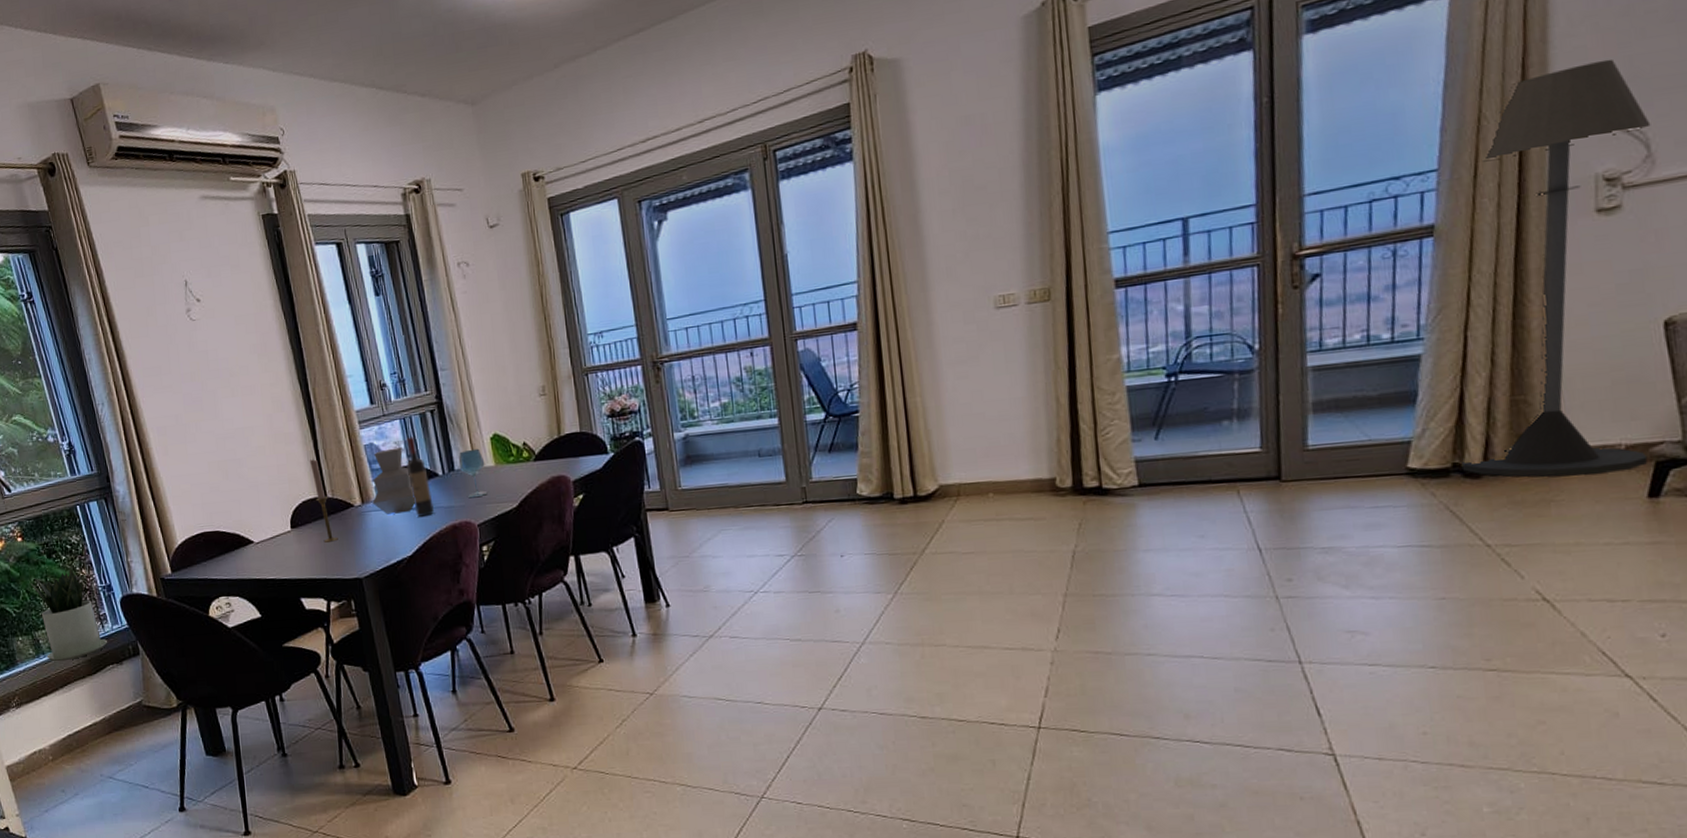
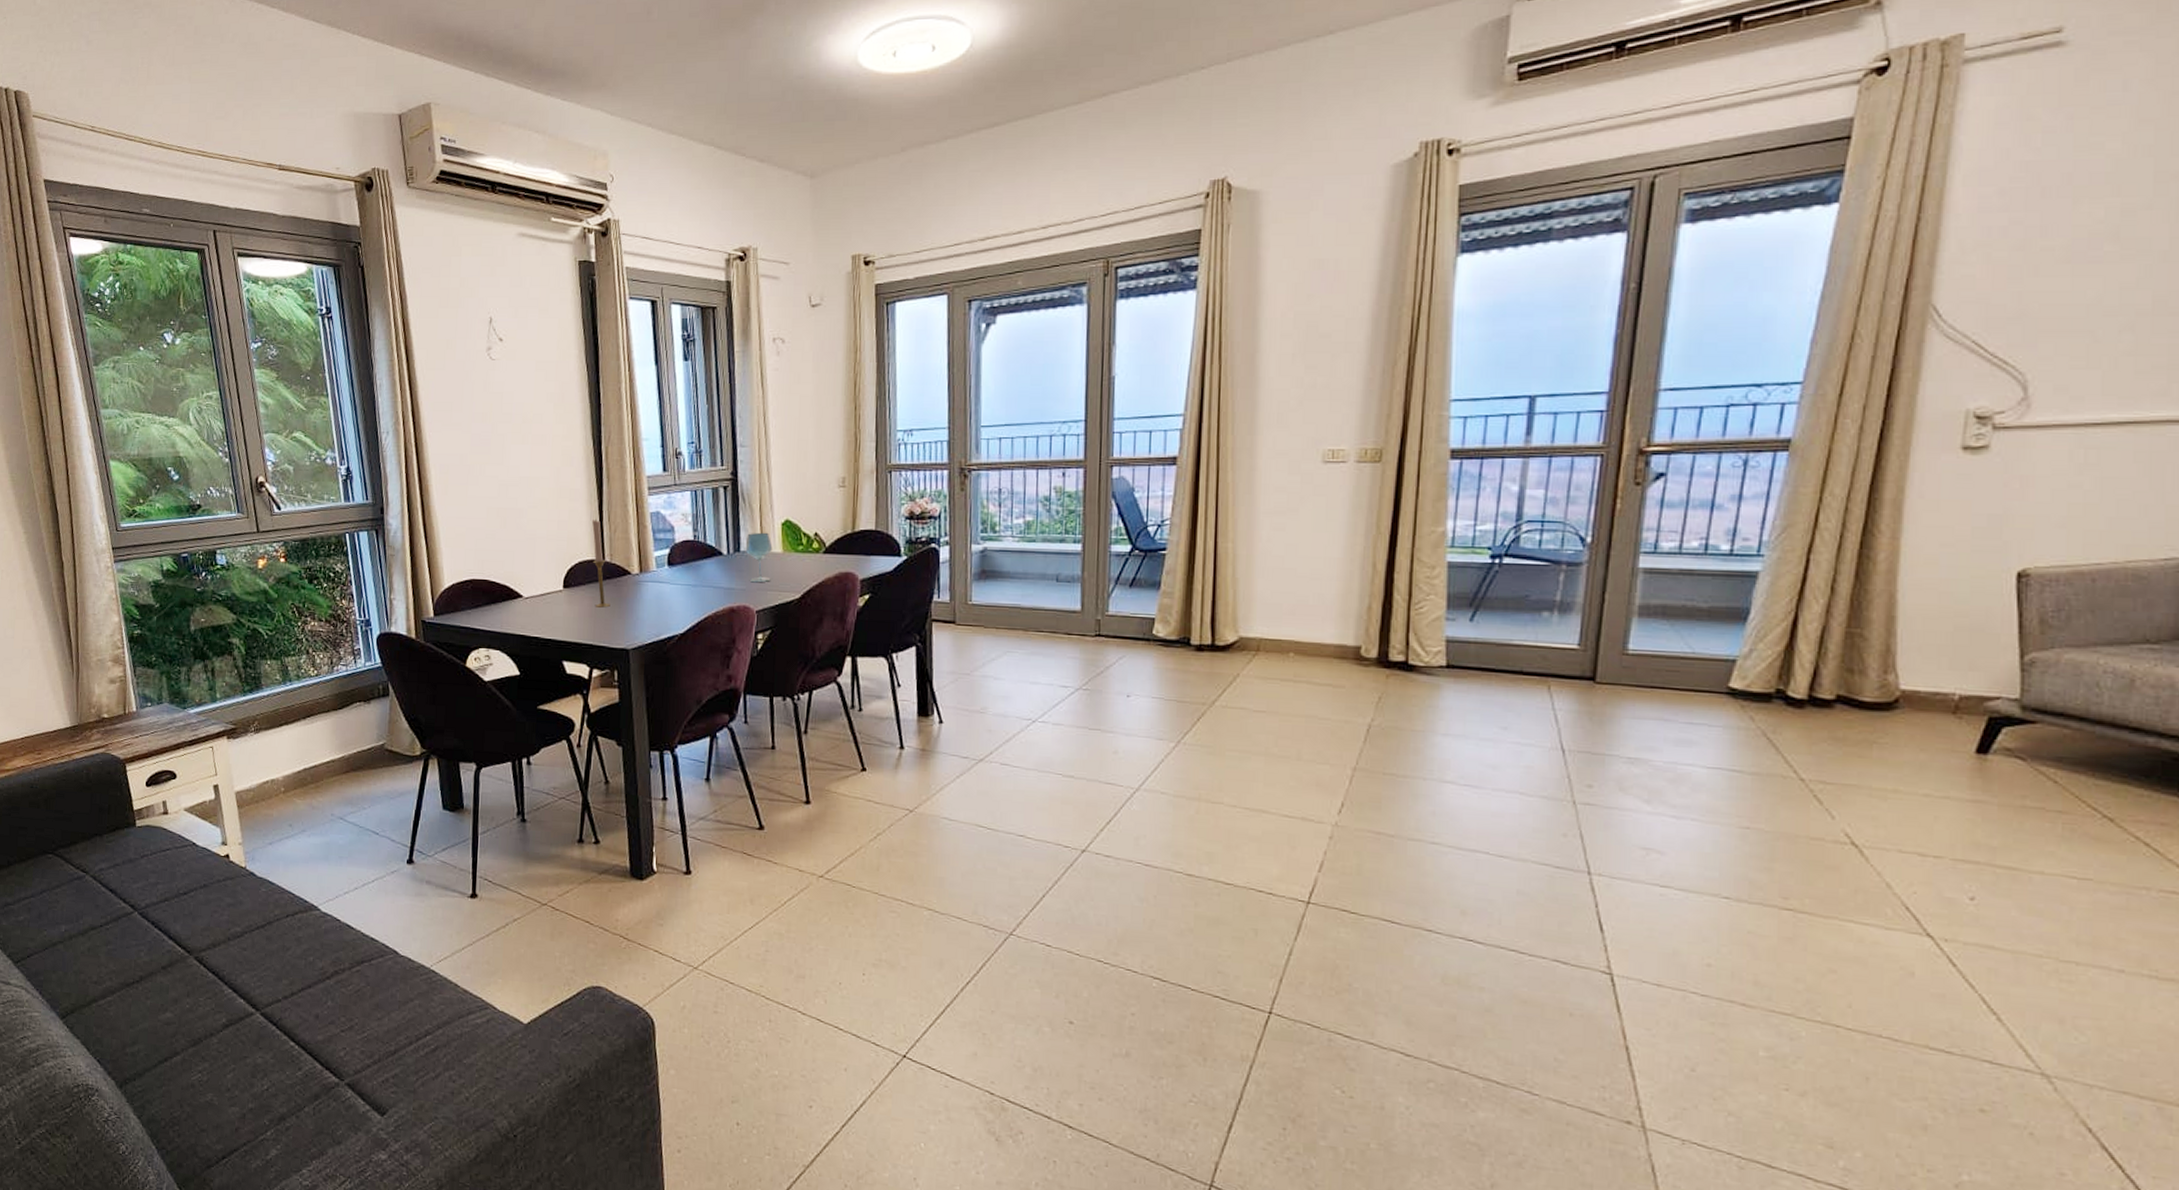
planter: present [30,568,107,662] -> none [287,597,357,692]
vase: present [372,447,415,515] -> none [650,520,695,588]
wine bottle: present [406,436,434,517] -> none [691,509,713,595]
floor lamp: present [1461,59,1651,477] -> none [1785,292,2031,722]

